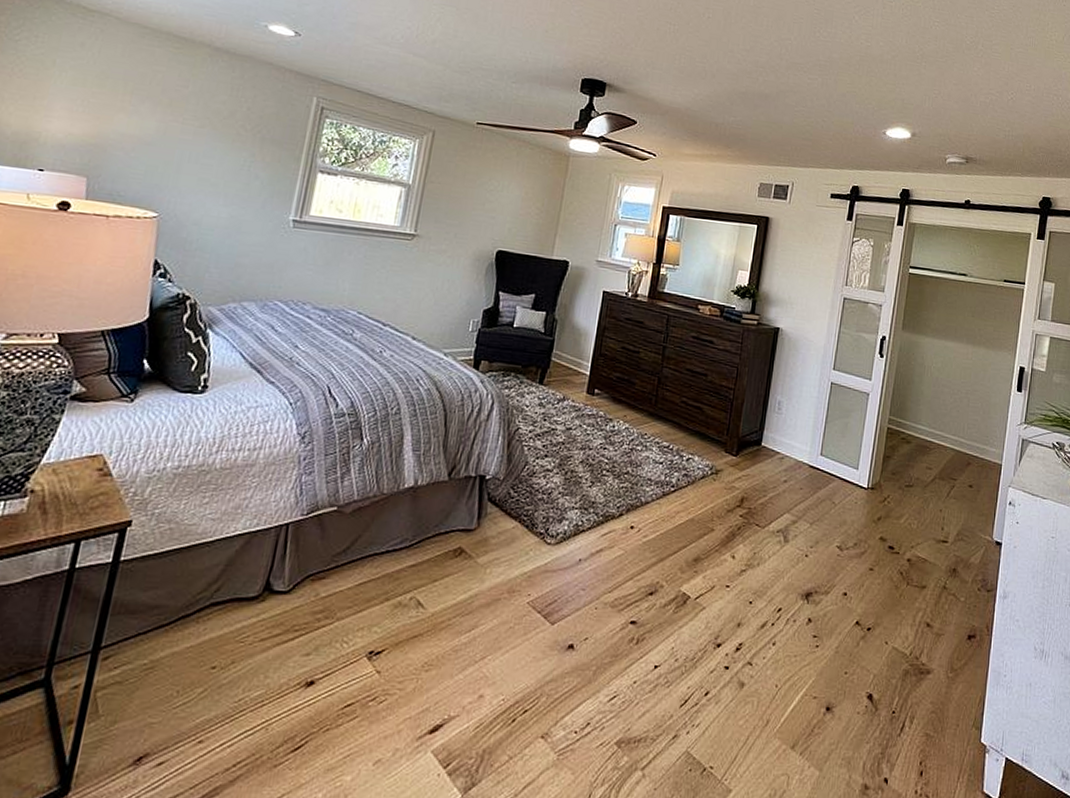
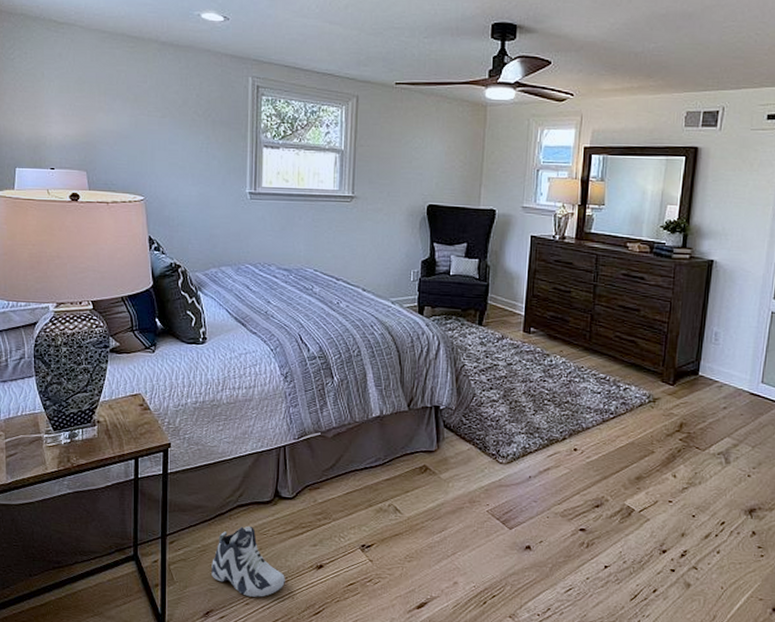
sneaker: none [156,631,261,731] -> present [212,525,285,597]

